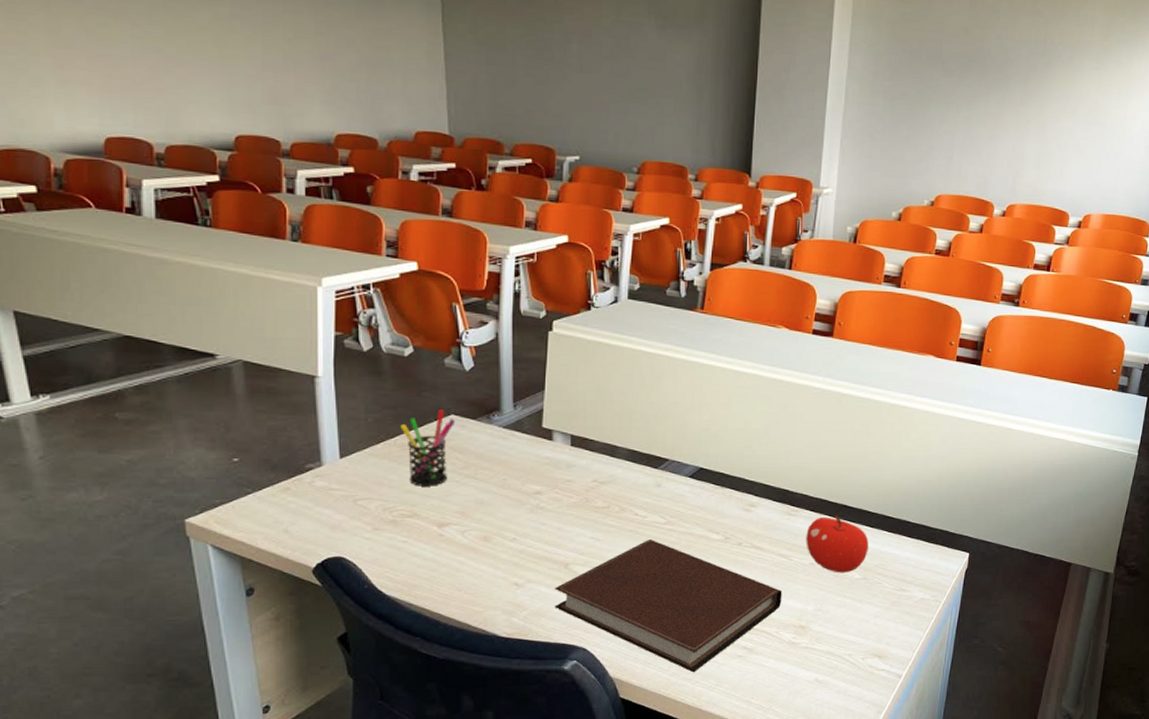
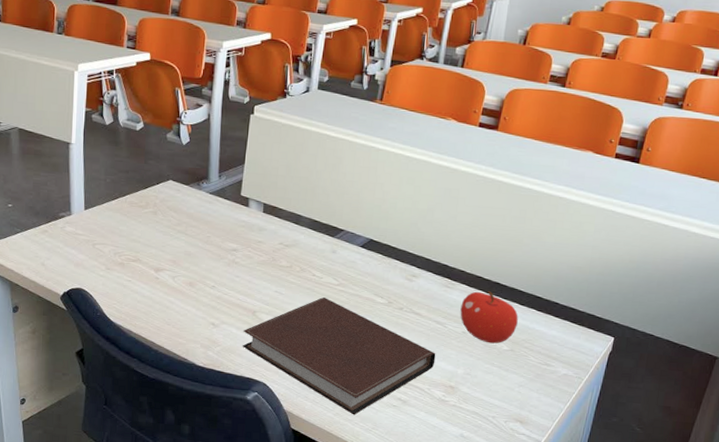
pen holder: present [400,410,456,486] -> none [130,175,173,238]

